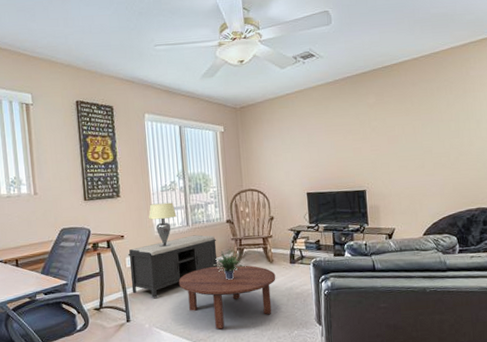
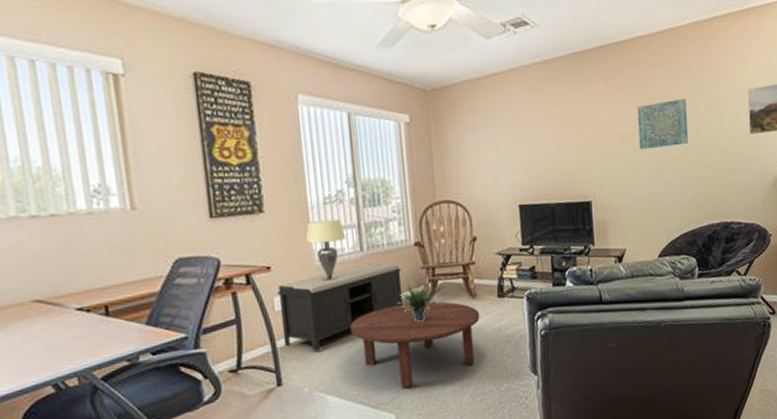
wall art: none [403,107,448,150] -> present [637,98,689,150]

